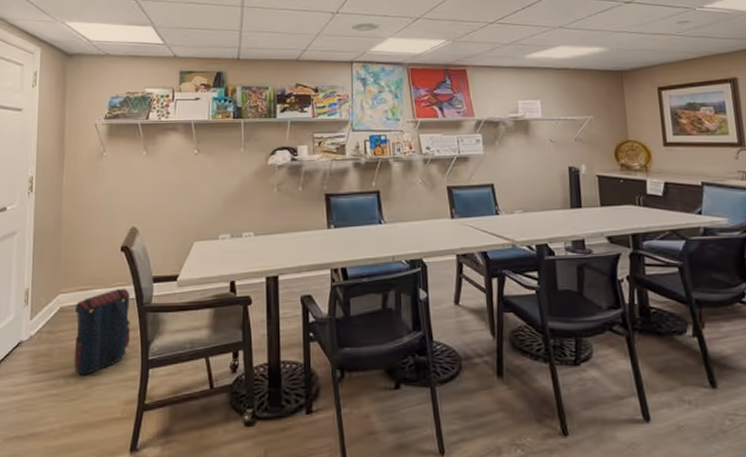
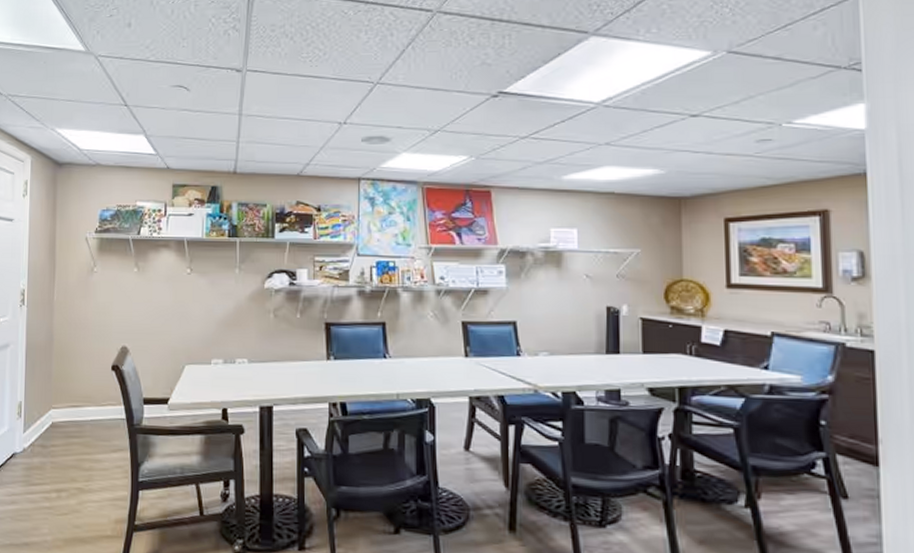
satchel: present [74,288,131,375] -> none [65,407,121,491]

